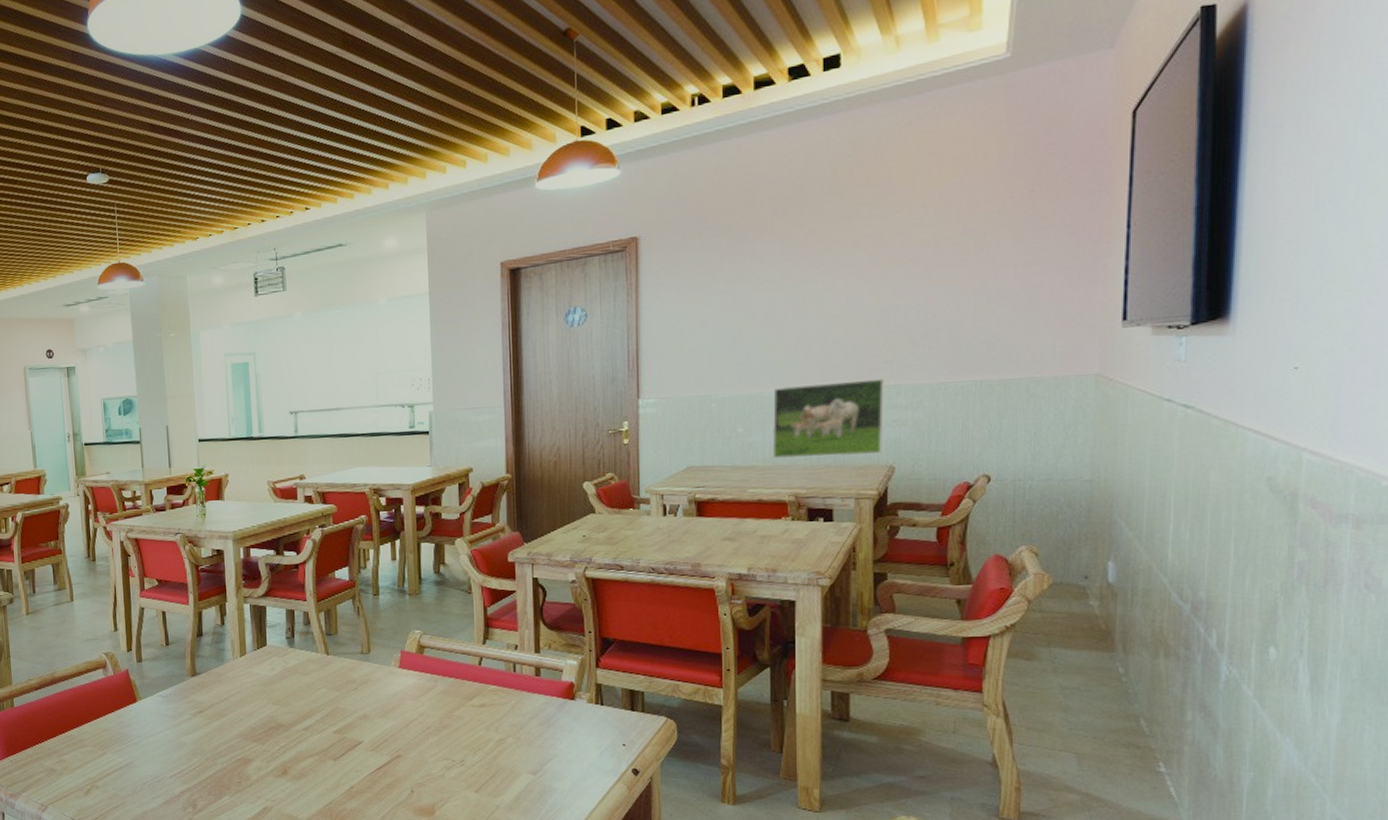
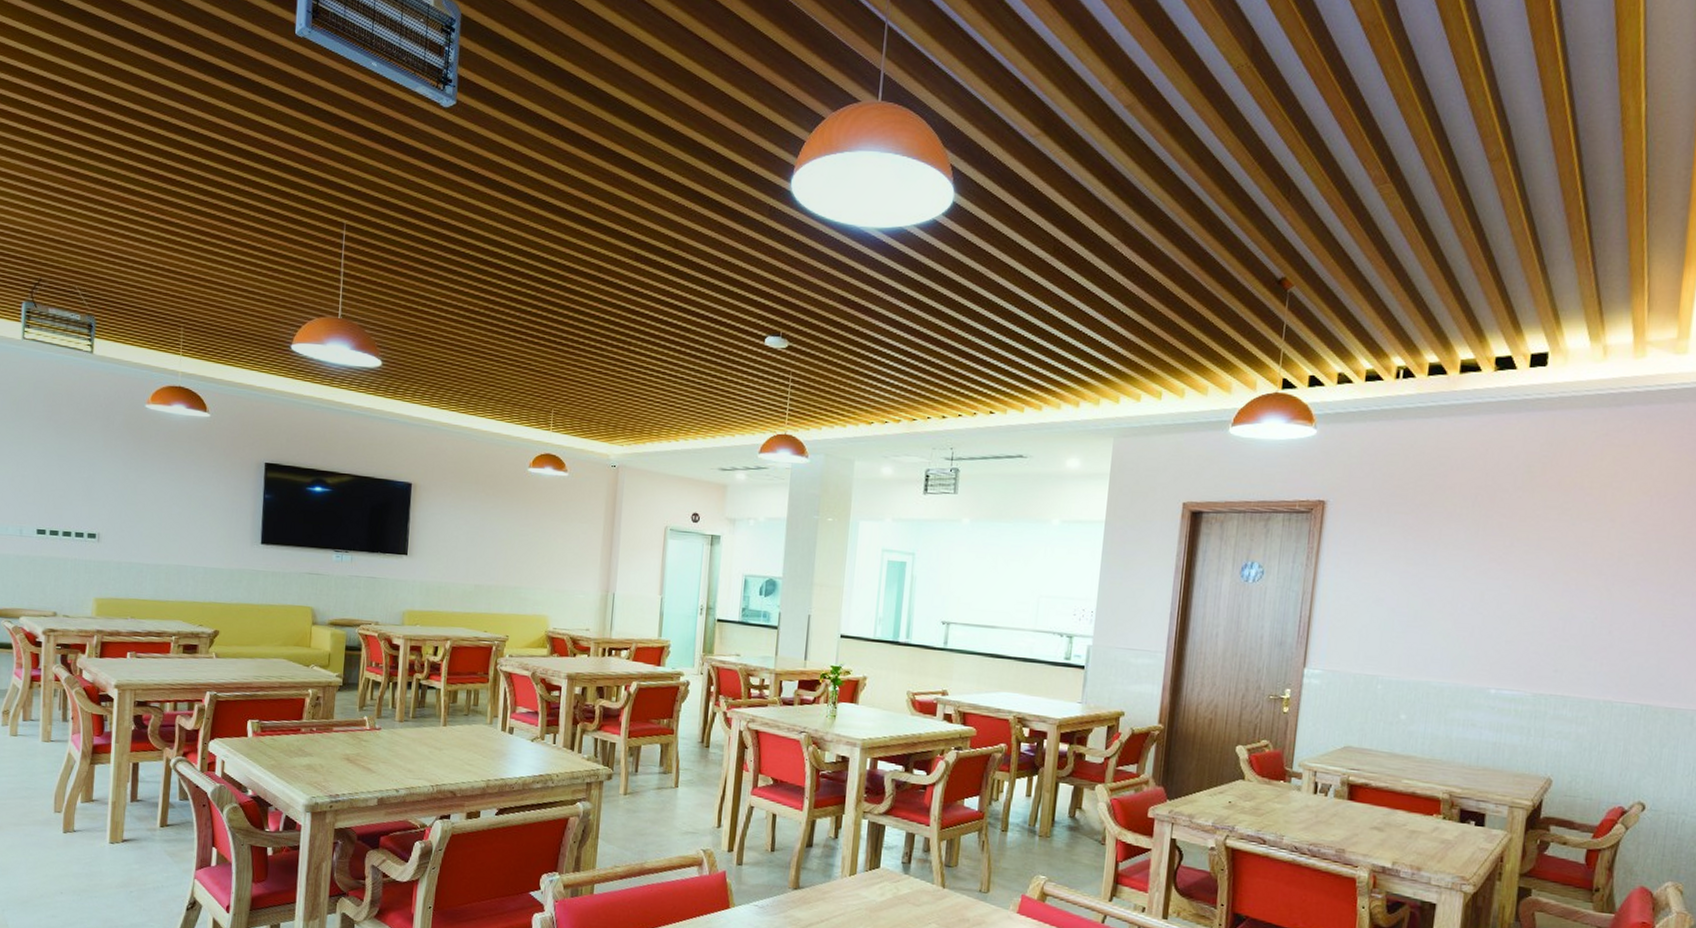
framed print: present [772,378,886,460] -> none [1431,679,1554,764]

